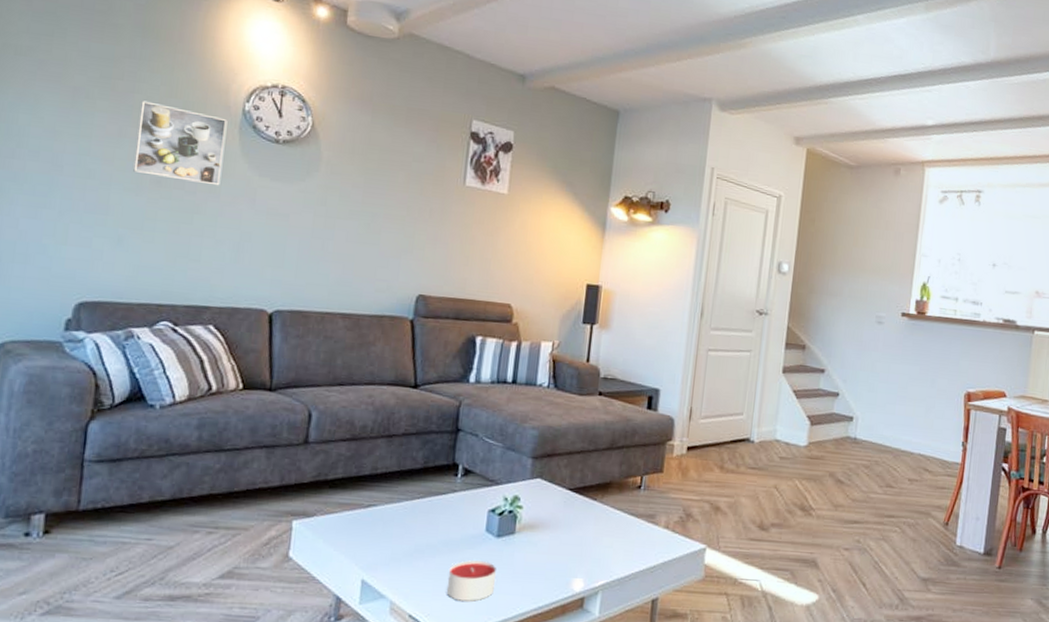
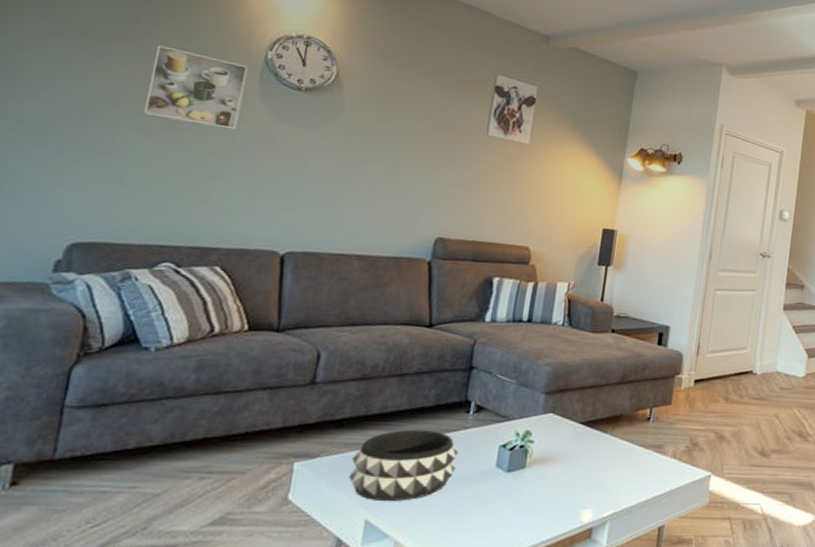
decorative bowl: none [344,491,448,563] -> present [348,429,458,502]
candle: present [446,560,496,602] -> none [453,496,506,537]

